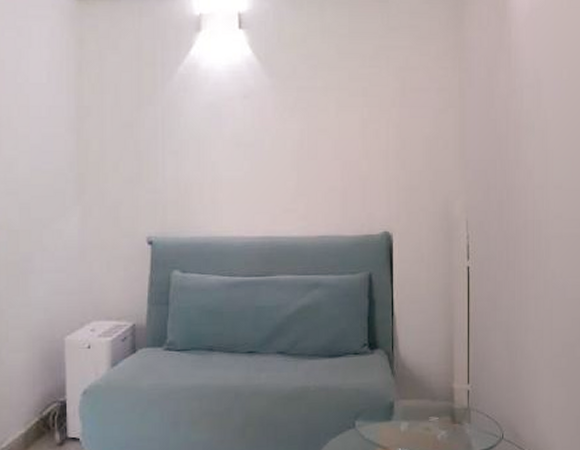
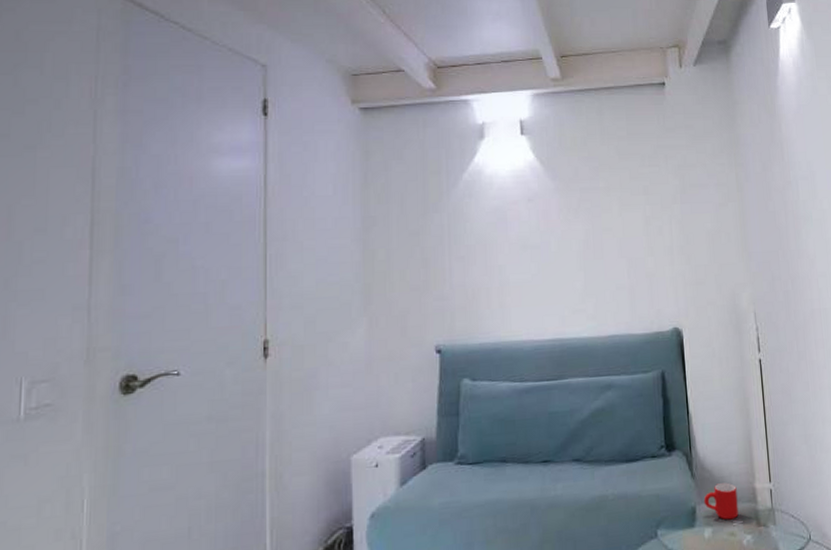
mug: none [402,382,435,416] -> present [703,483,739,520]

